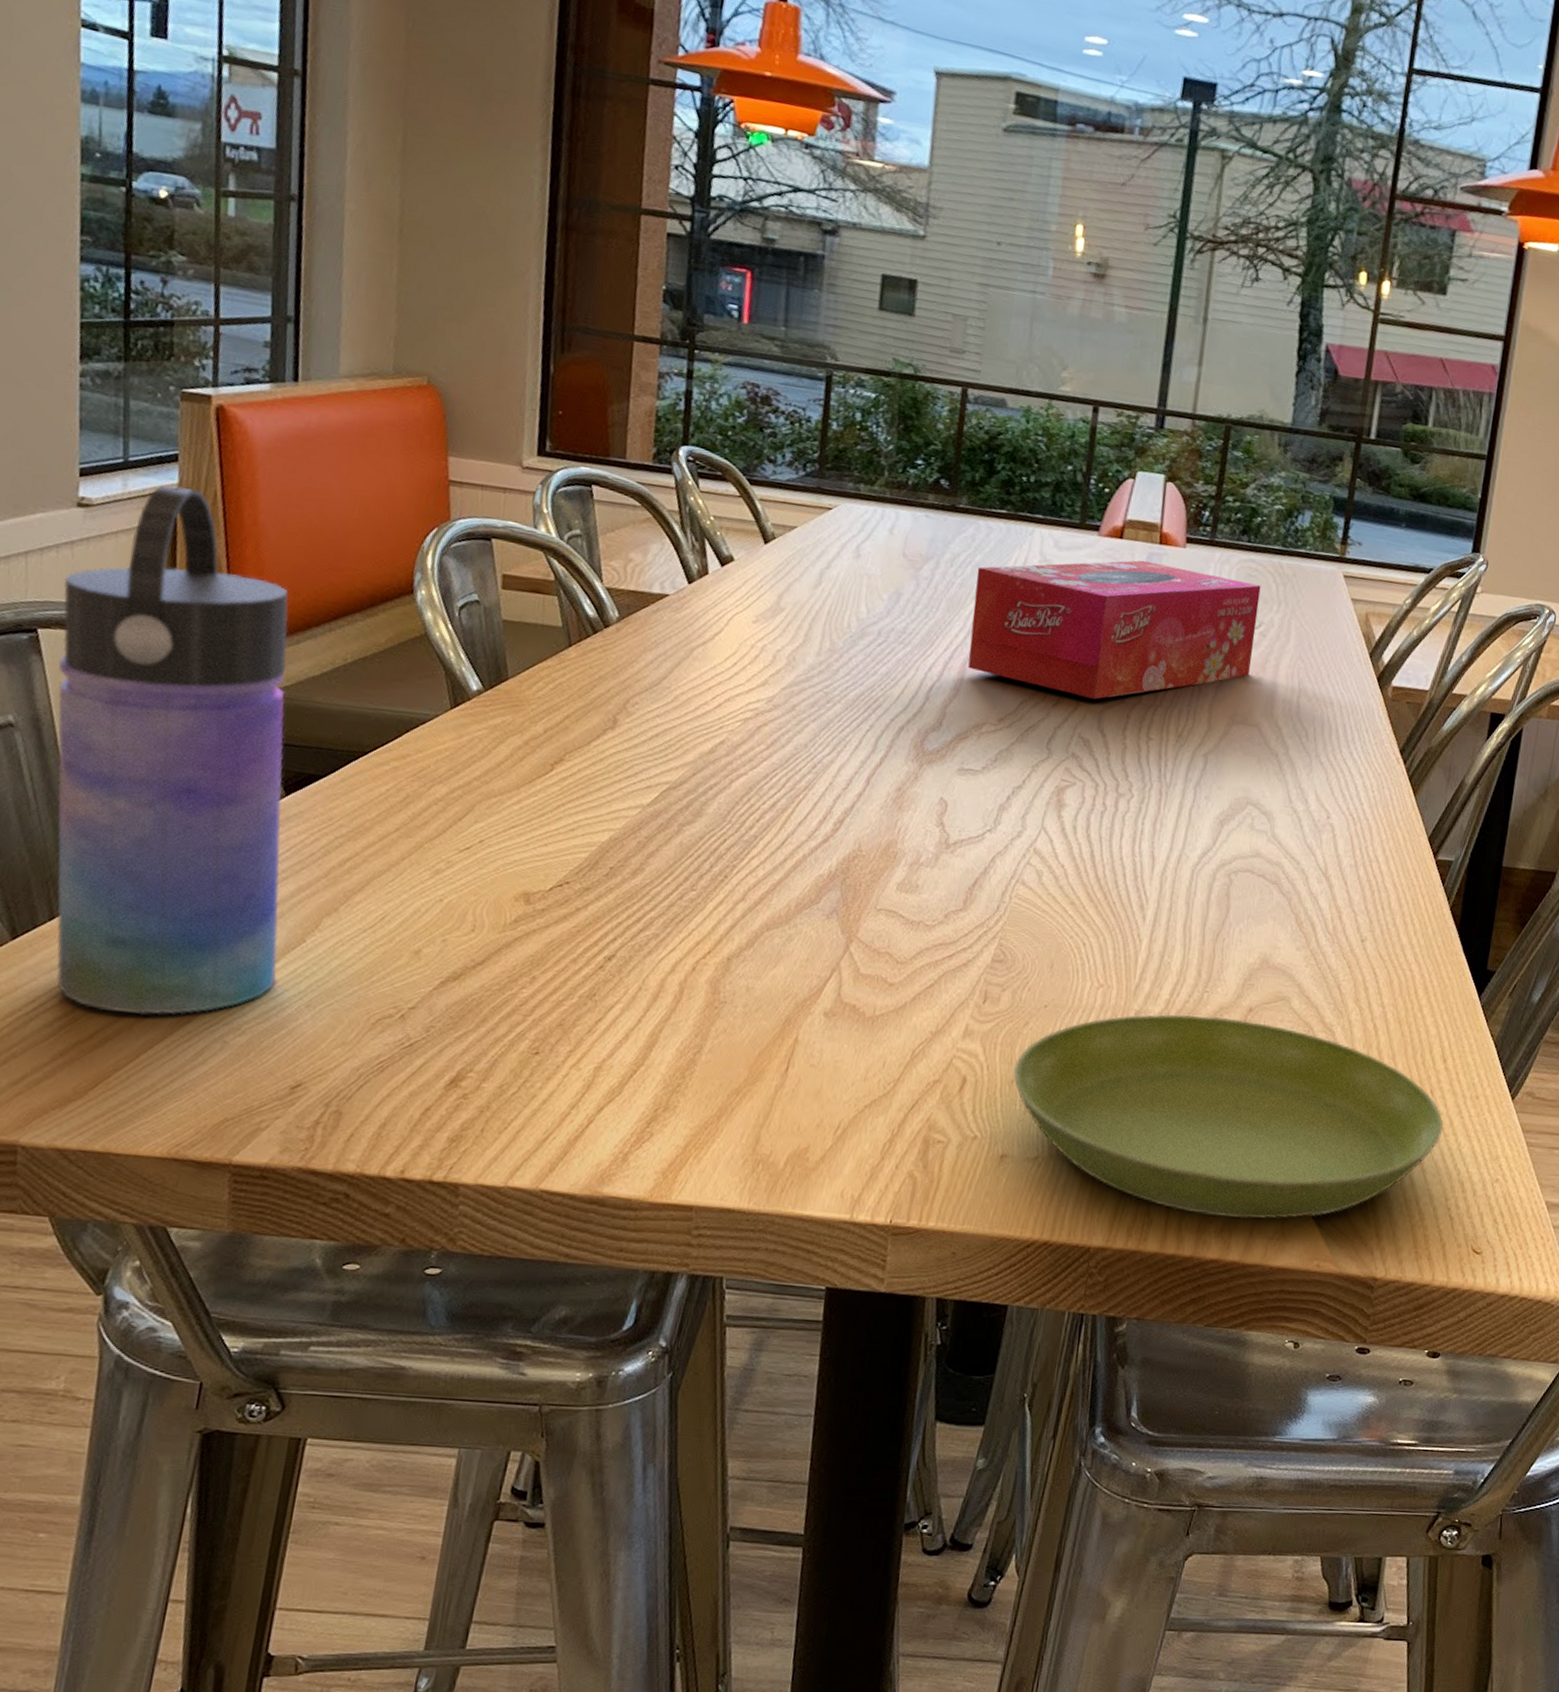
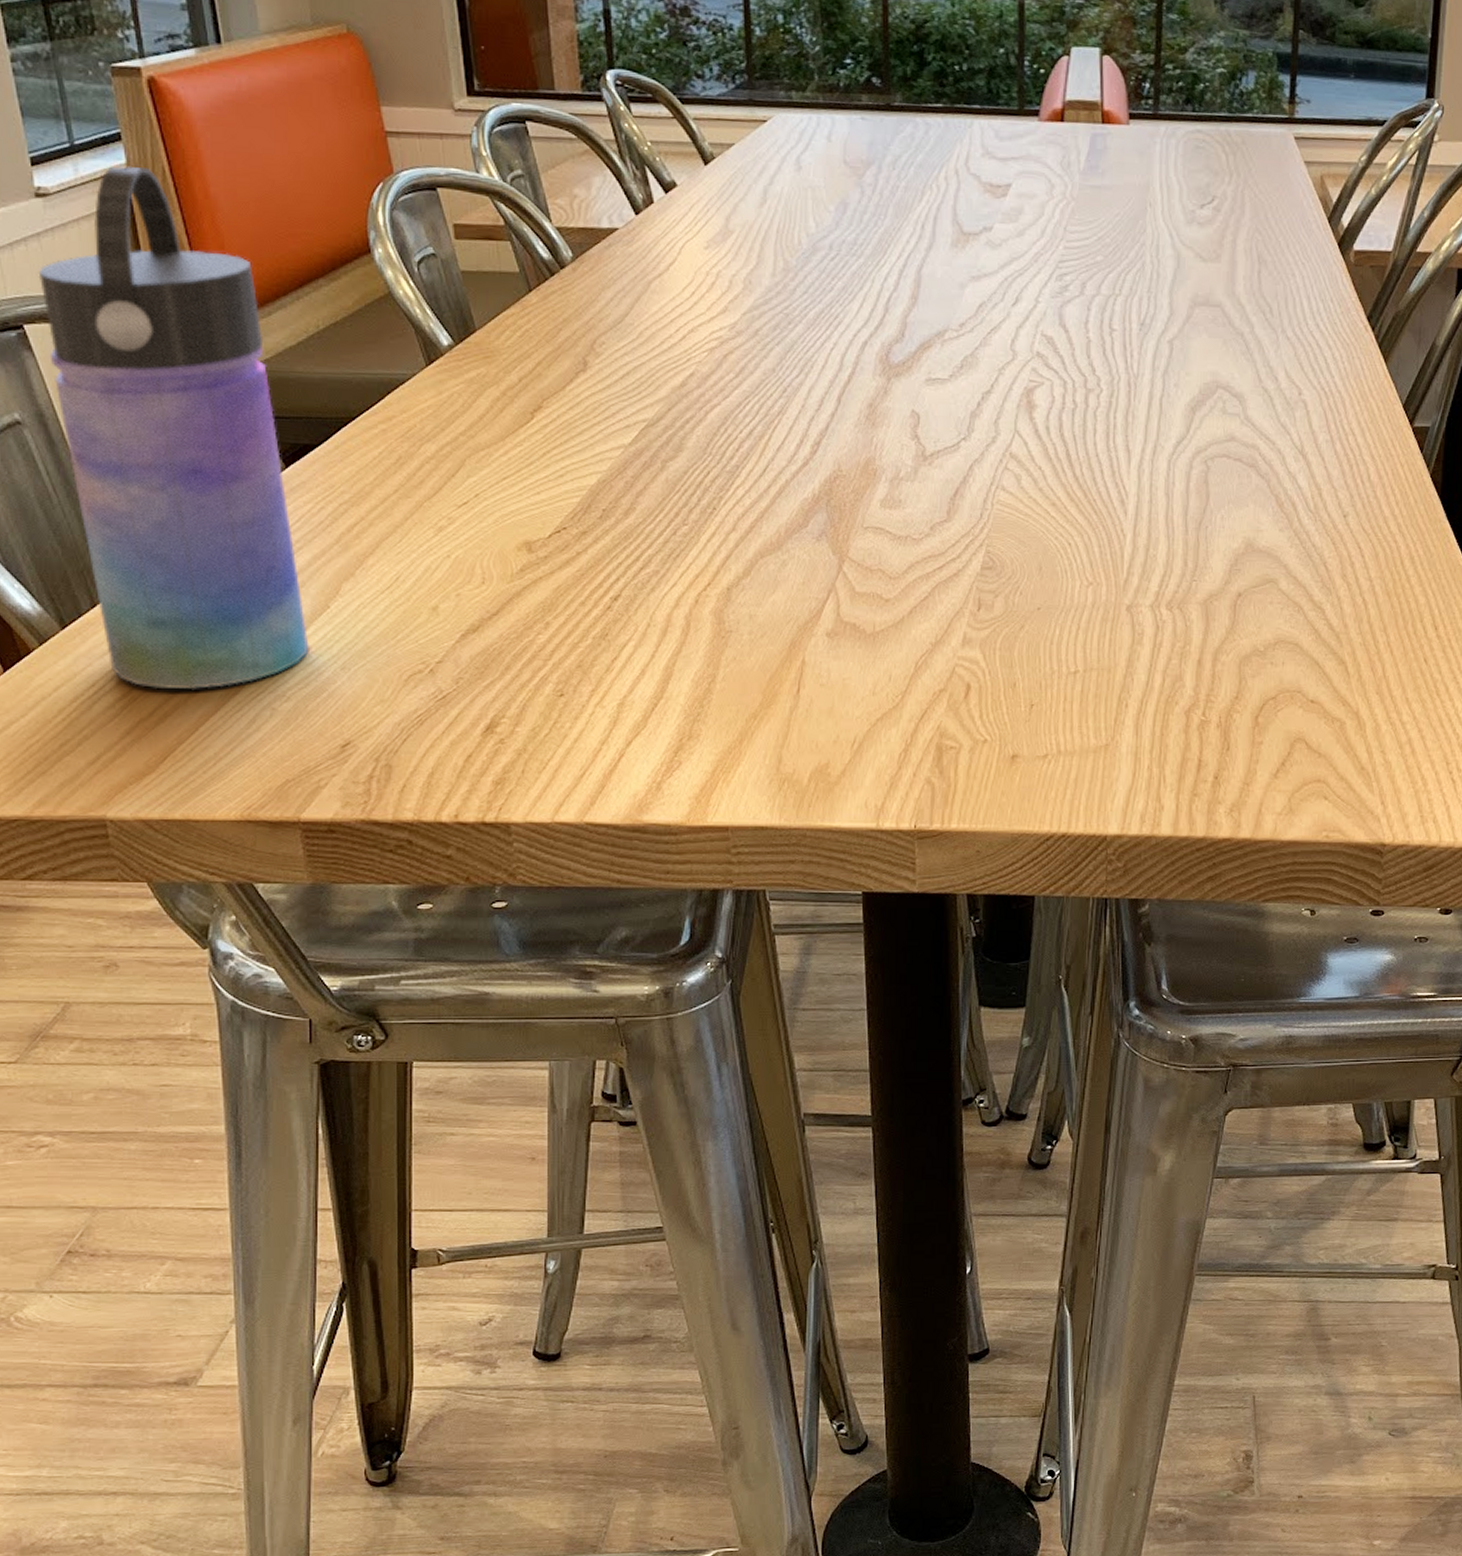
tissue box: present [968,560,1261,699] -> none [920,142,1210,294]
saucer: present [1013,1014,1444,1220] -> none [1014,604,1440,798]

